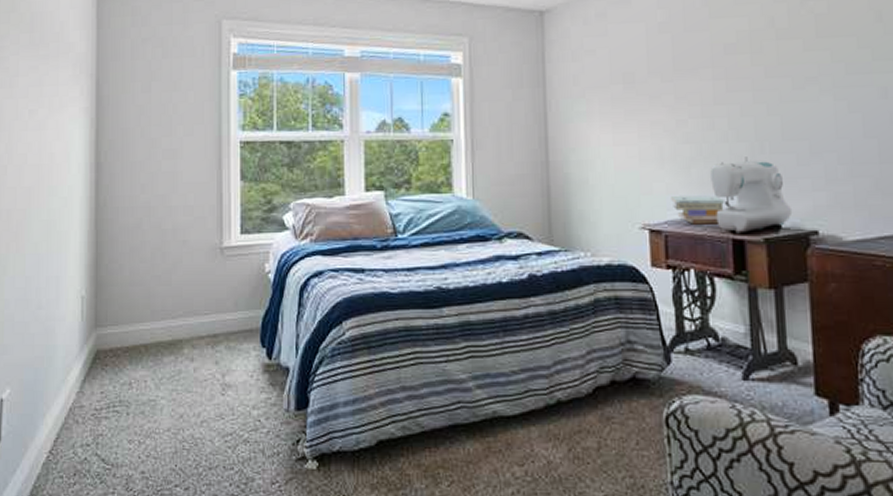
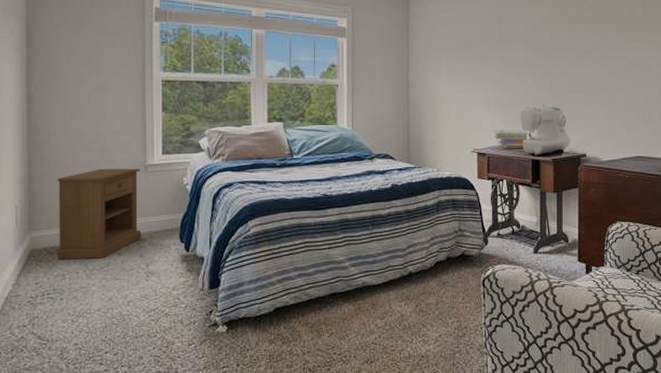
nightstand: none [123,251,217,364] -> present [56,168,142,260]

